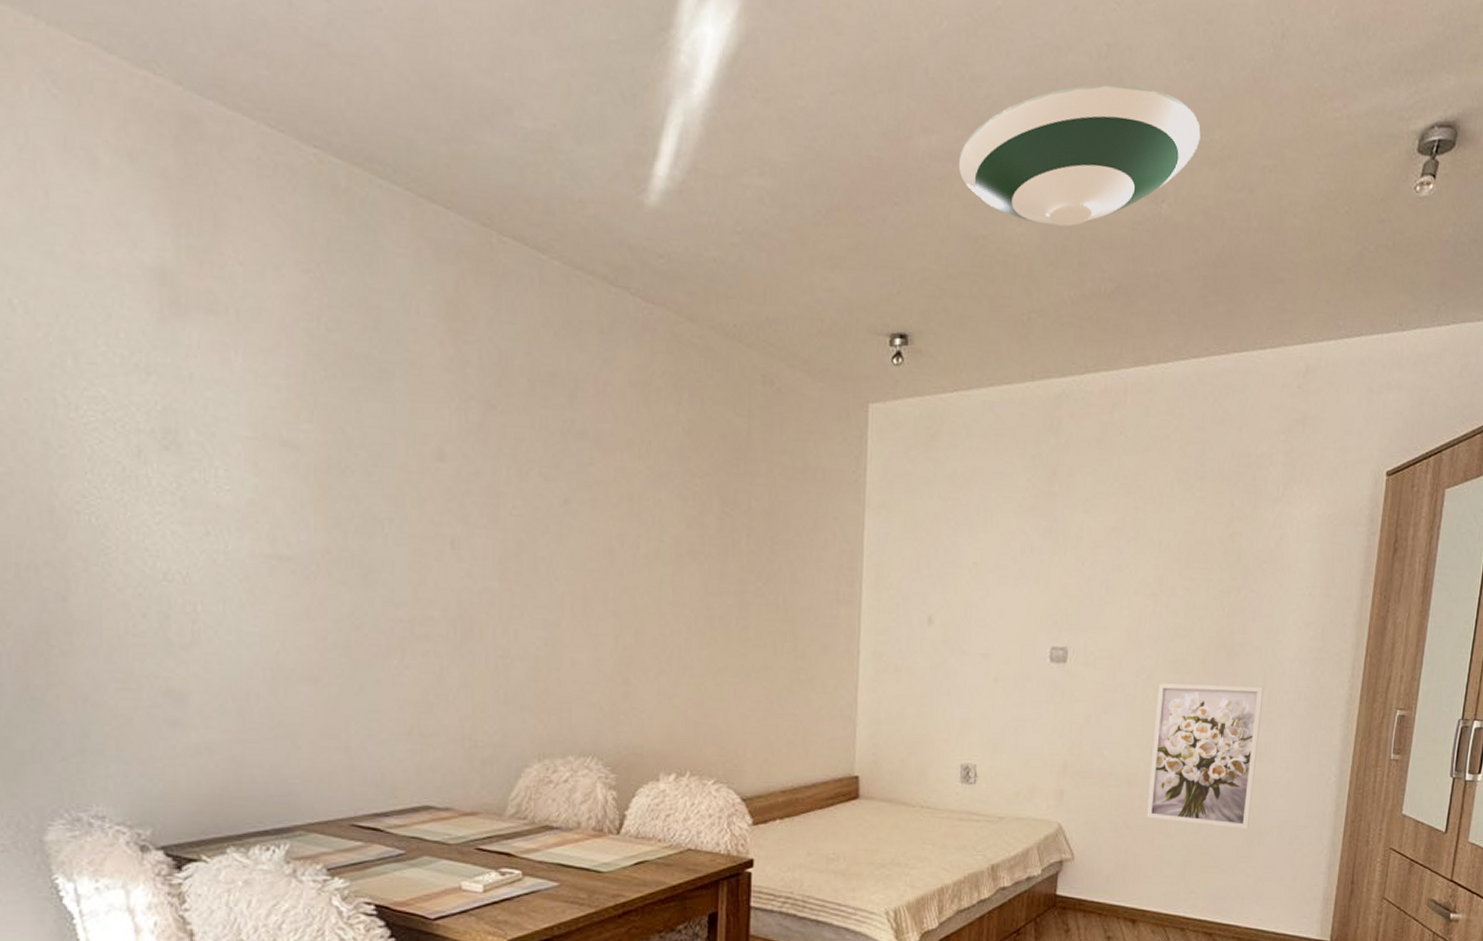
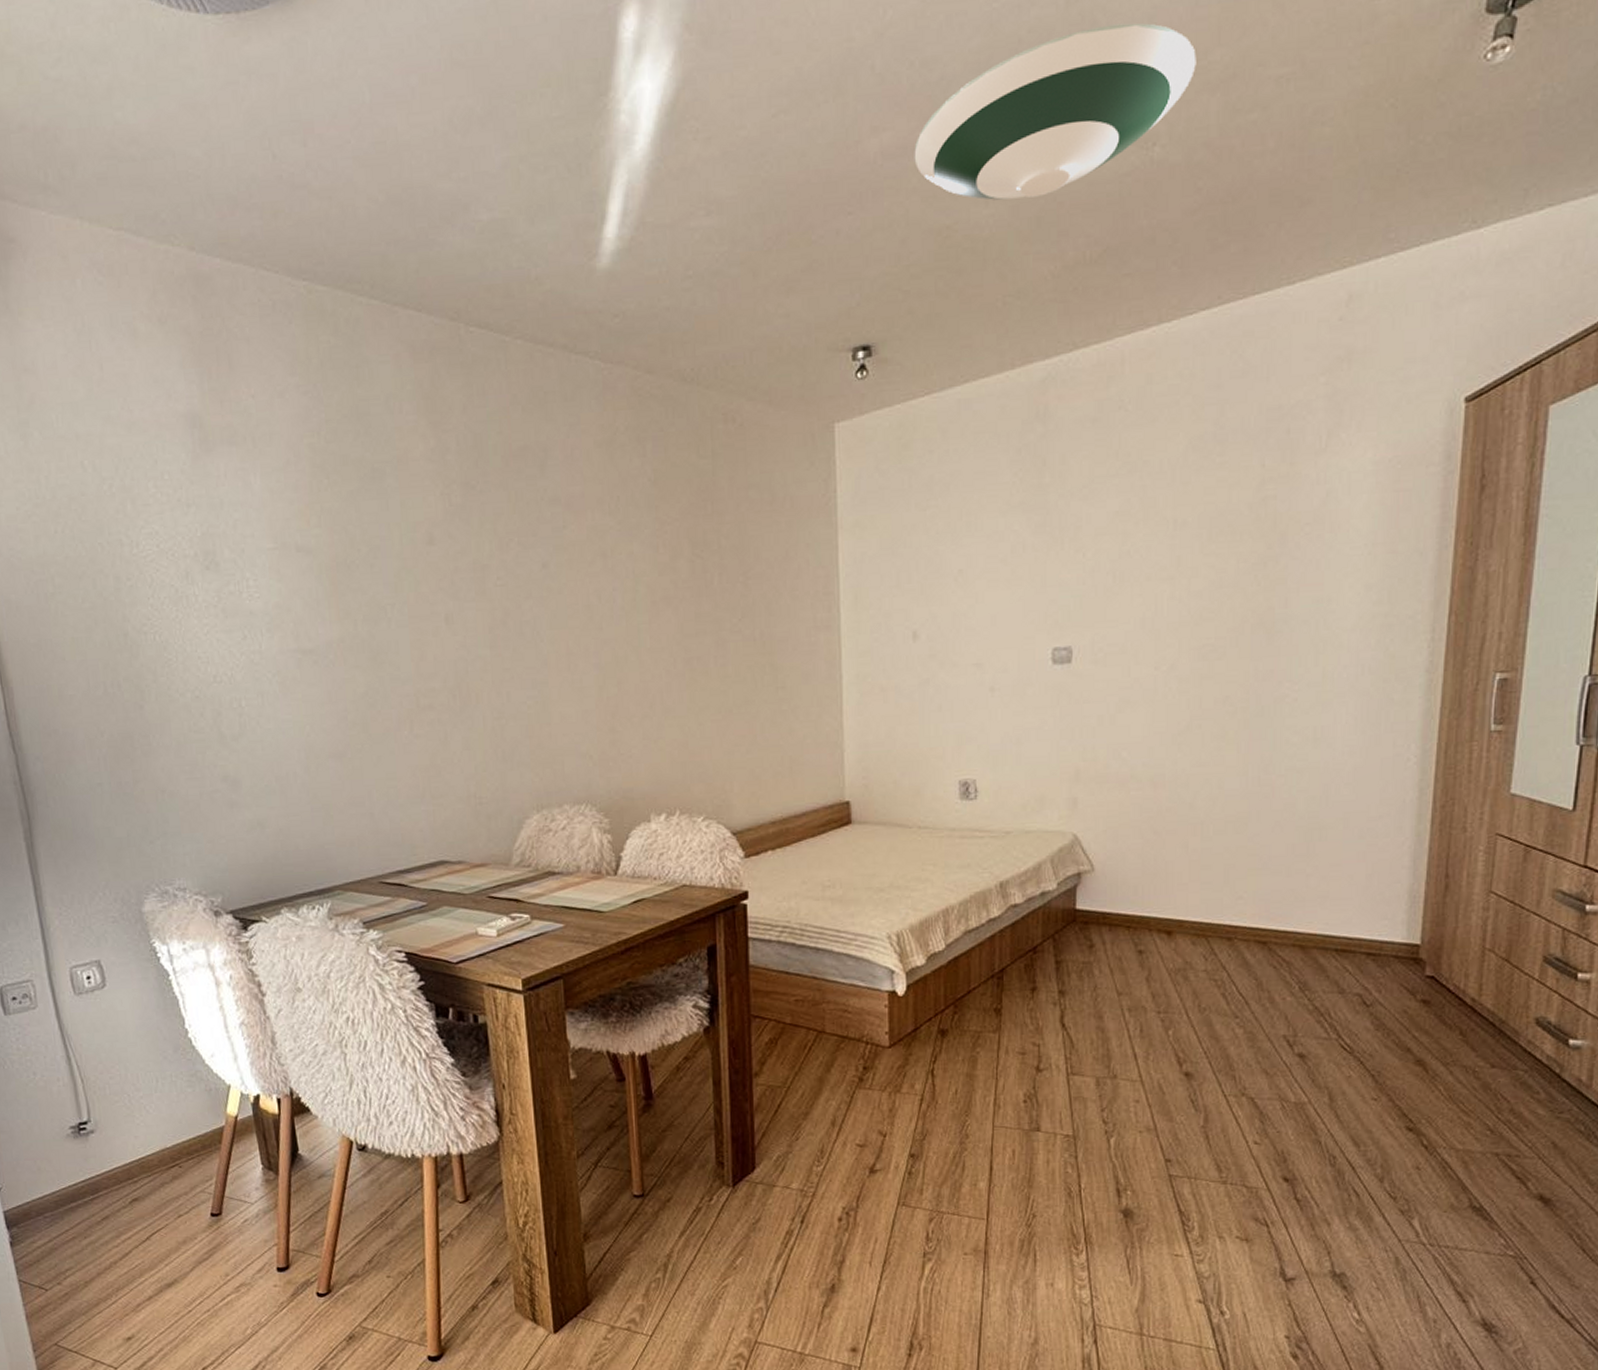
wall art: present [1146,683,1264,829] -> none [1177,664,1316,825]

